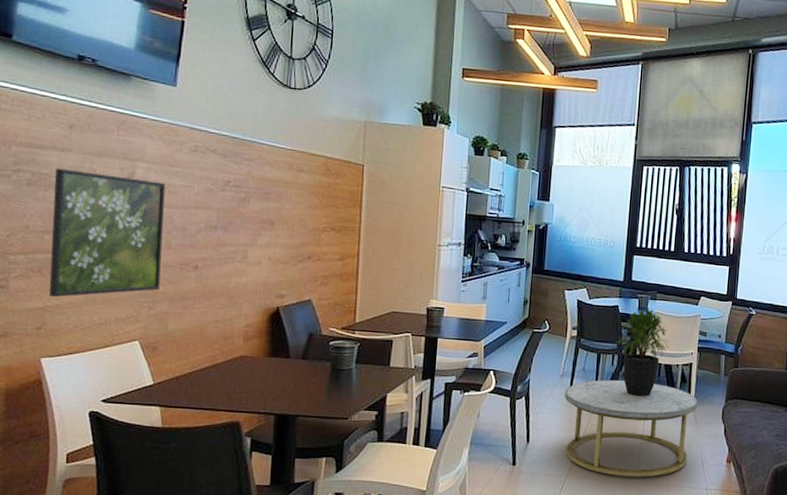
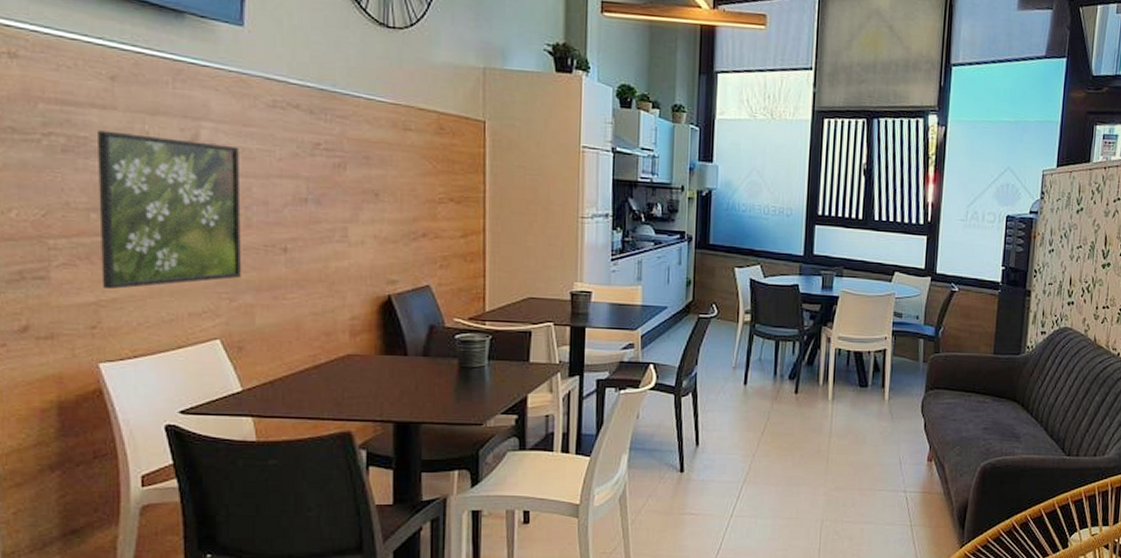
coffee table: present [564,379,698,478] -> none [738,370,894,481]
potted plant: present [616,307,671,397] -> none [797,285,861,390]

